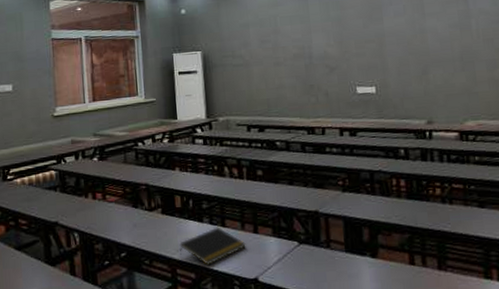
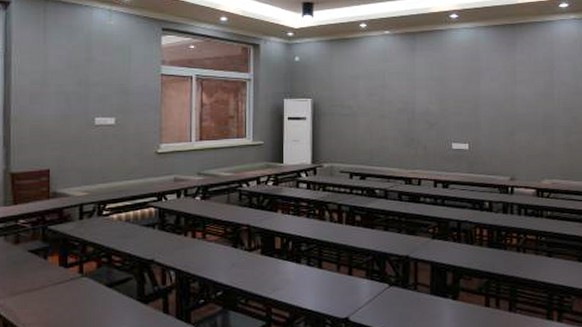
notepad: present [179,227,246,265] -> none [276,268,340,305]

